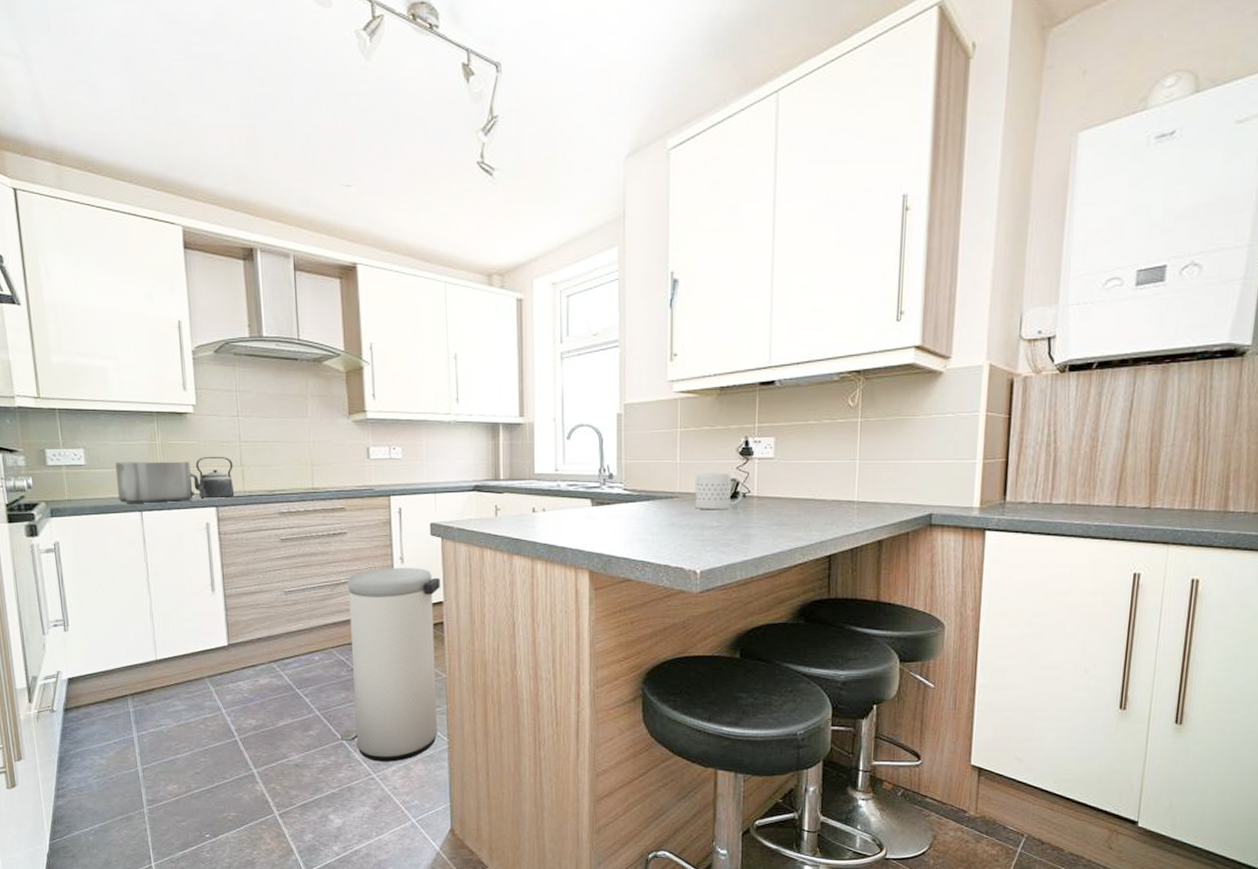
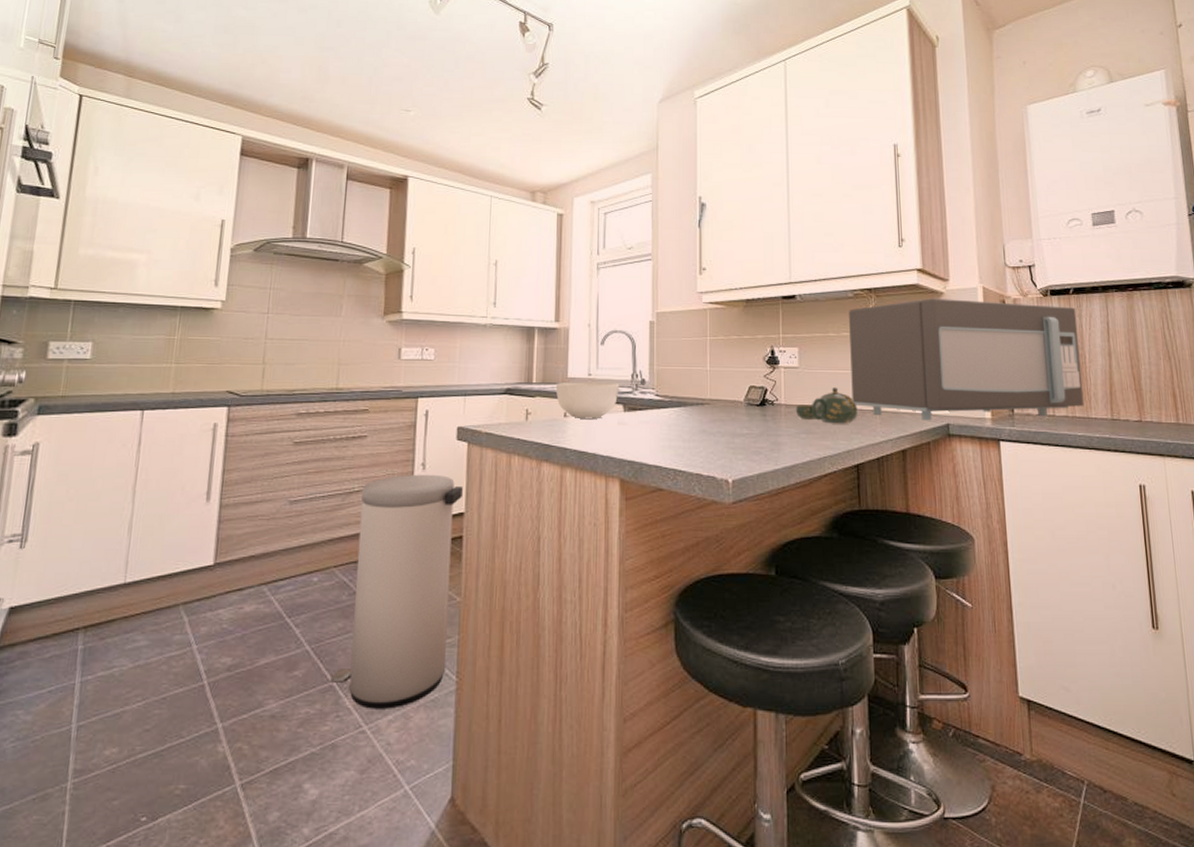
toaster: present [115,461,195,504] -> none [119,356,208,402]
kettle: present [191,456,235,499] -> none [206,353,255,398]
bowl: none [523,477,587,513] -> present [555,382,619,419]
mug: present [695,472,743,510] -> none [725,380,771,418]
tea set: none [768,477,834,515] -> present [795,386,858,424]
microwave: none [829,379,1097,511] -> present [849,298,1084,421]

